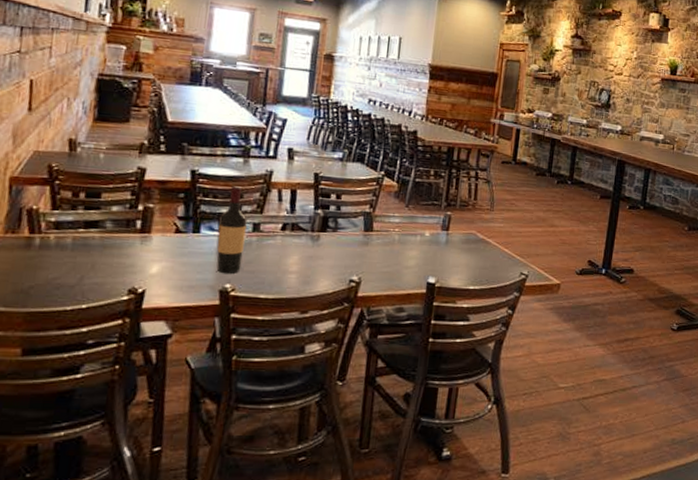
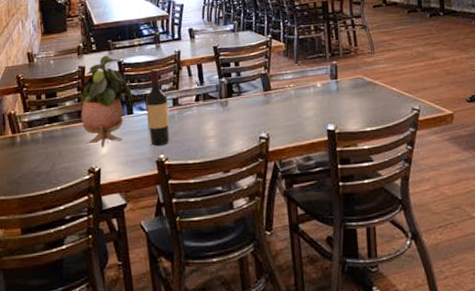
potted plant: none [129,159,204,266] -> present [79,55,133,147]

